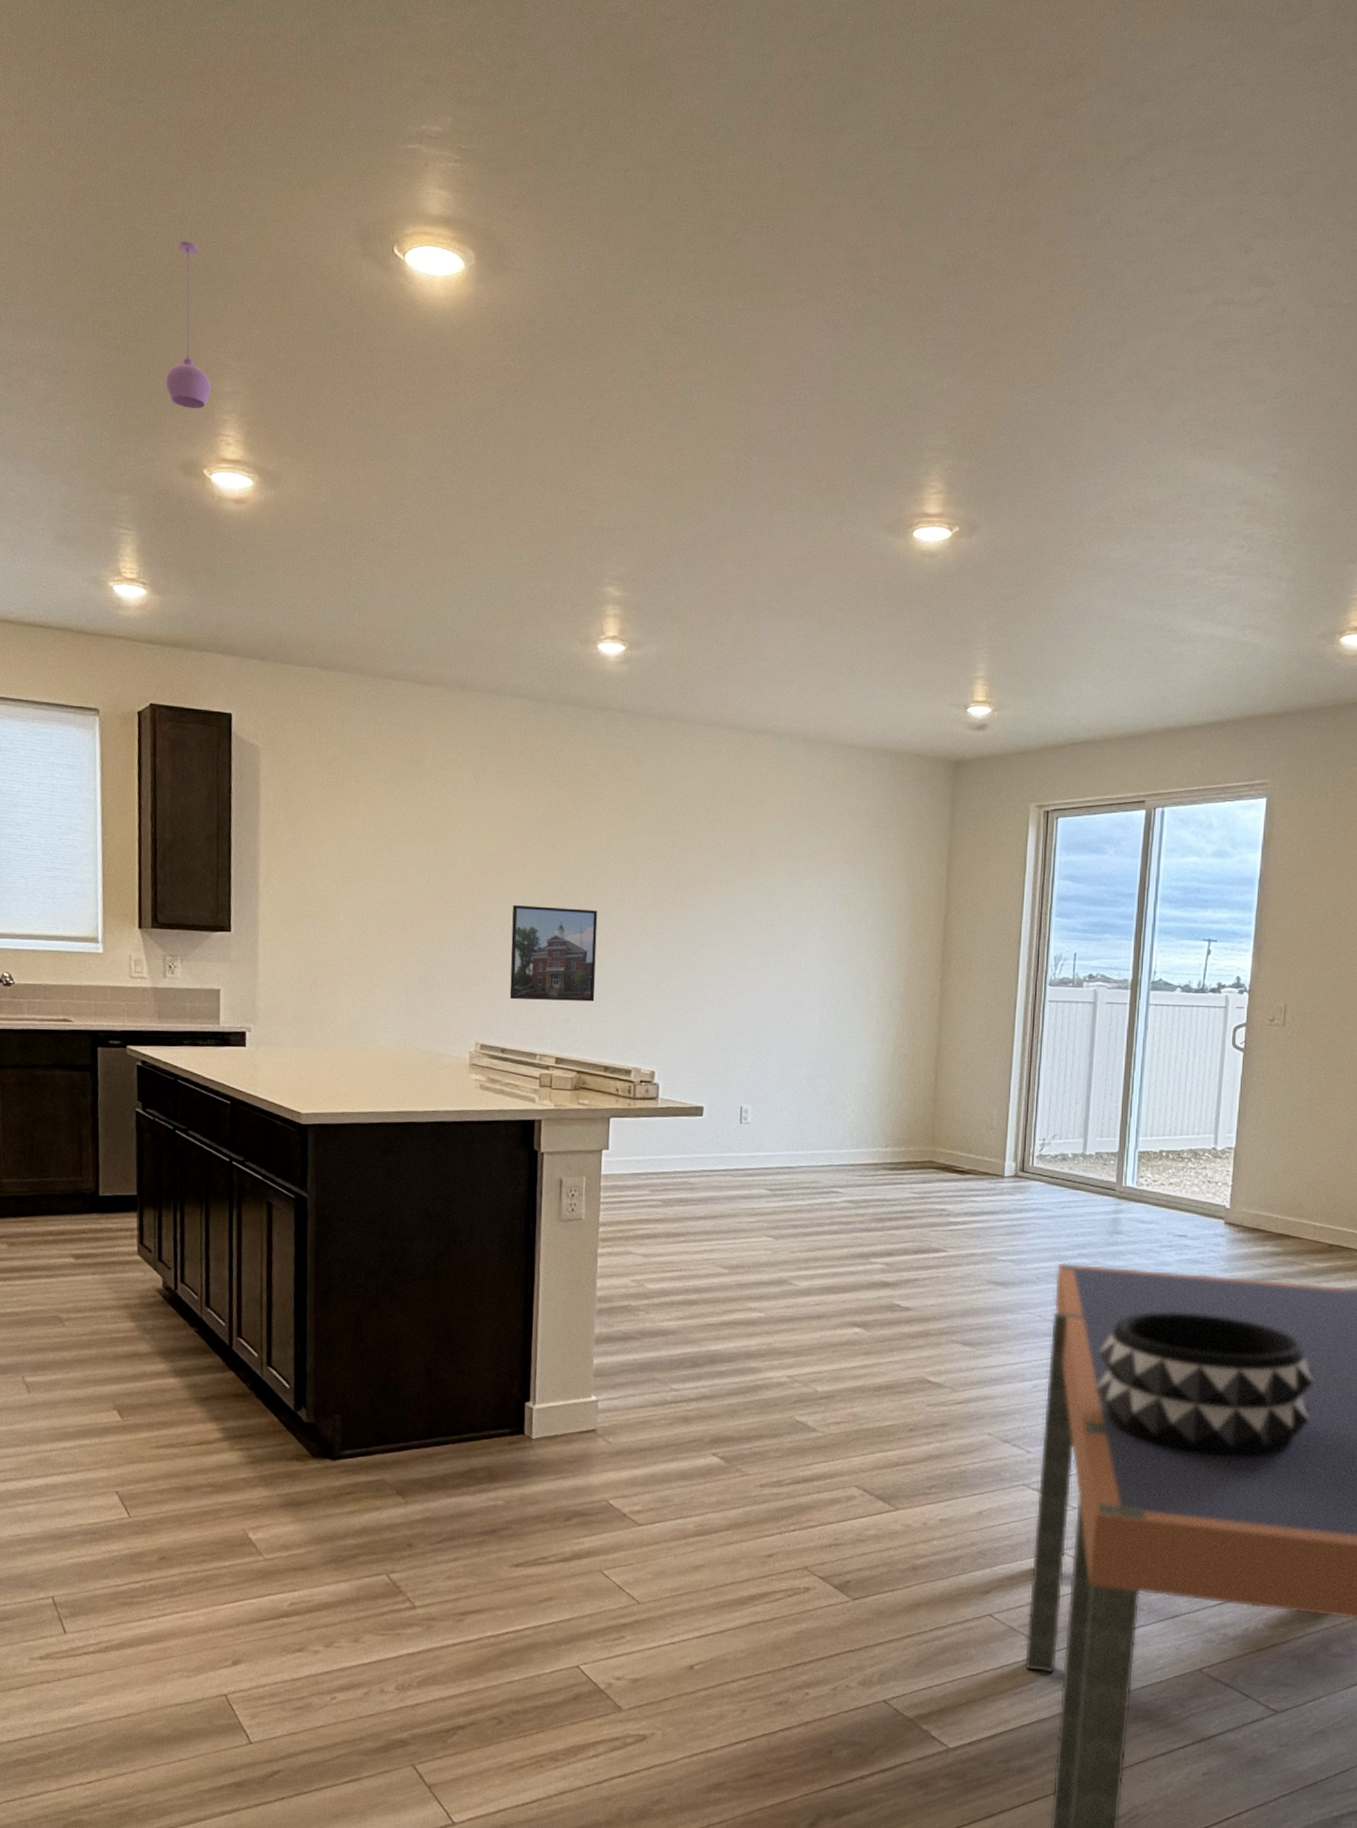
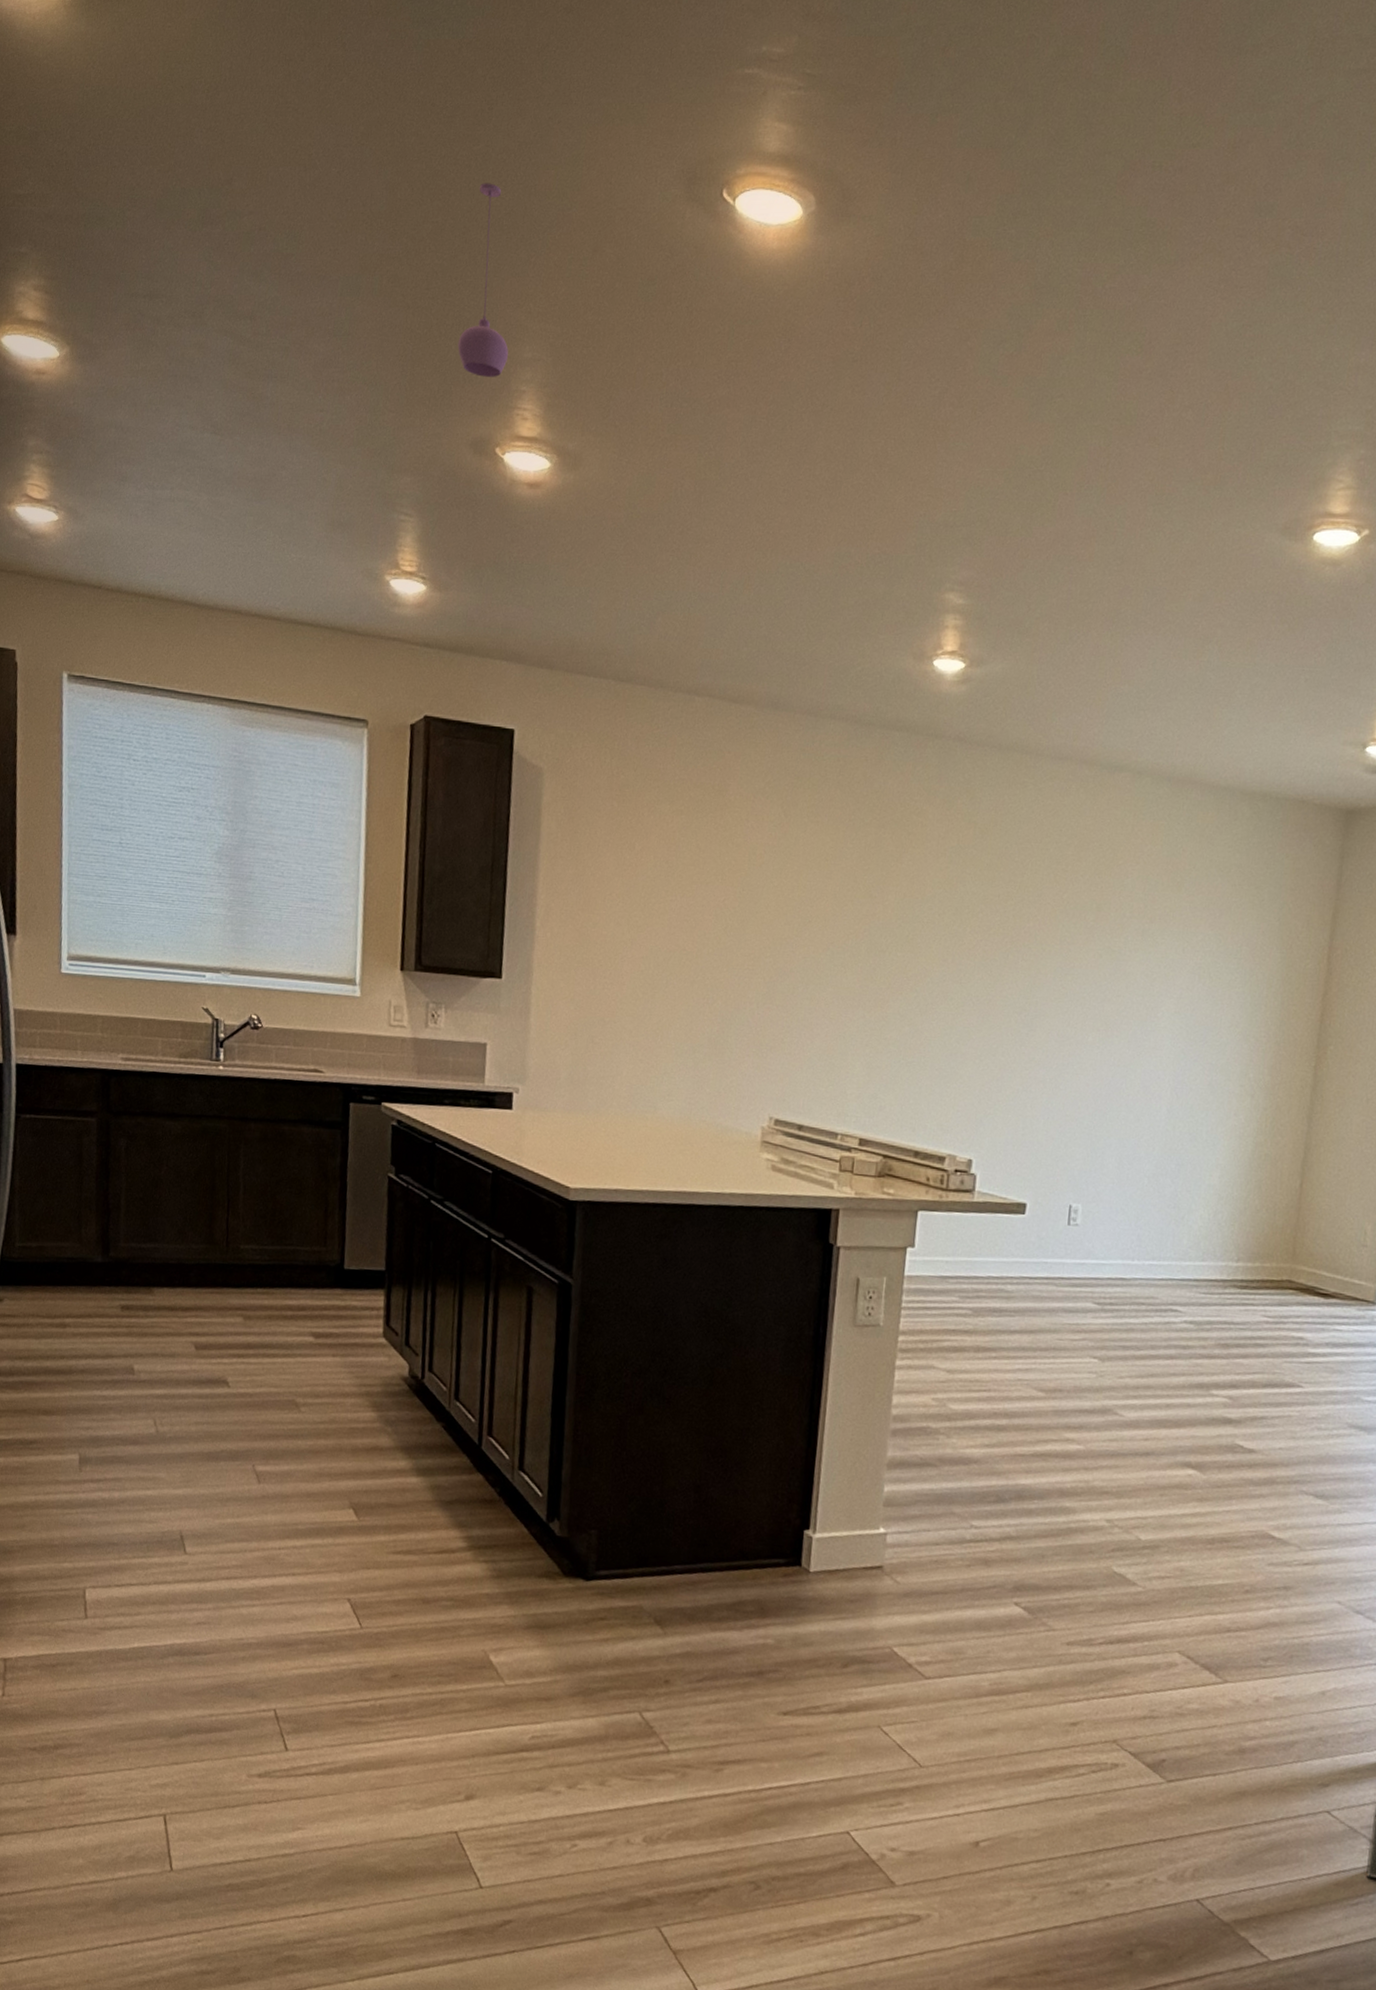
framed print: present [509,905,598,1002] -> none [810,961,917,1076]

